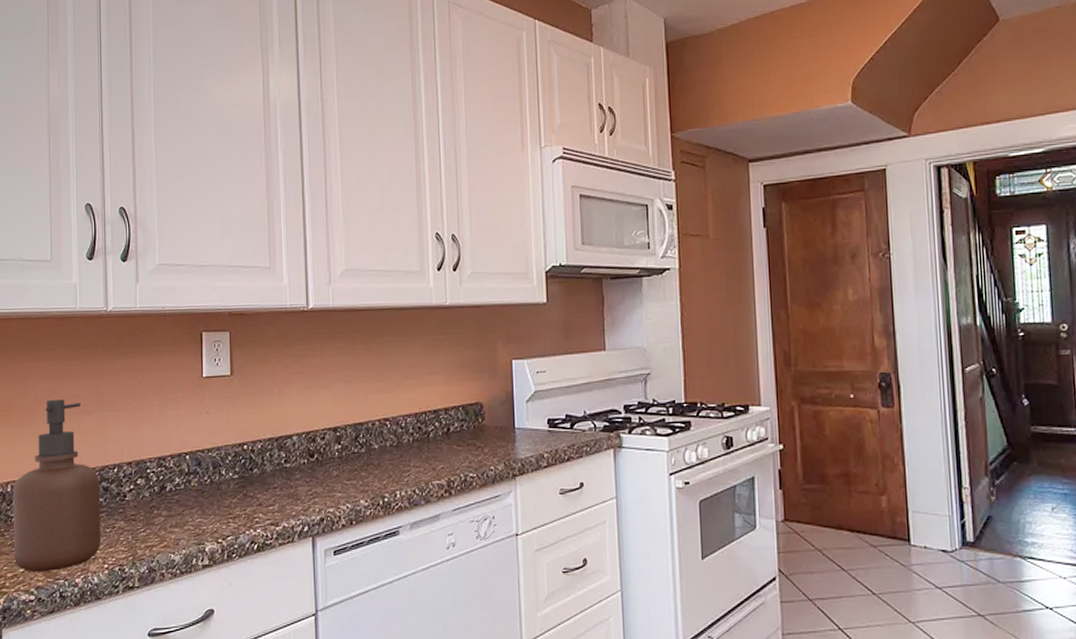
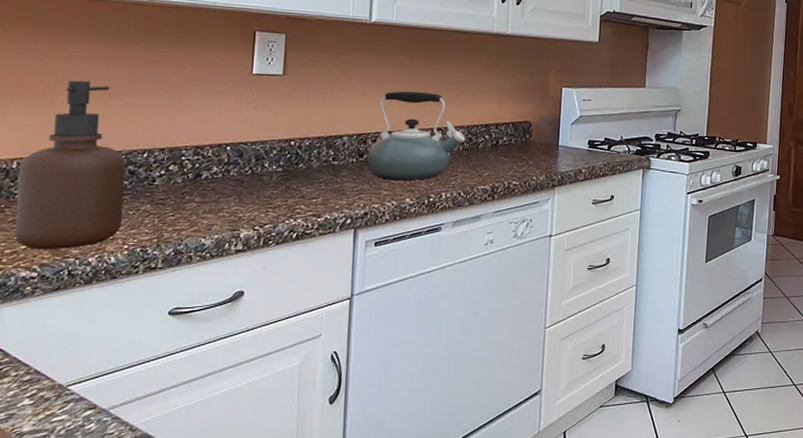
kettle: none [317,380,415,481] -> present [366,91,466,181]

